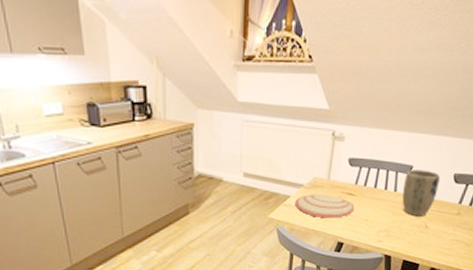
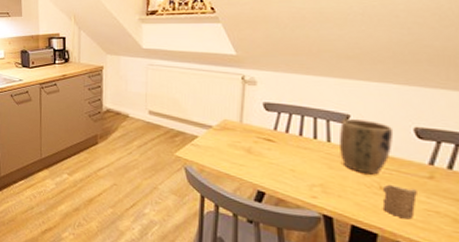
plate: present [295,194,355,219] -> none [204,136,276,165]
candle: none [425,223,448,249] -> present [382,184,417,220]

